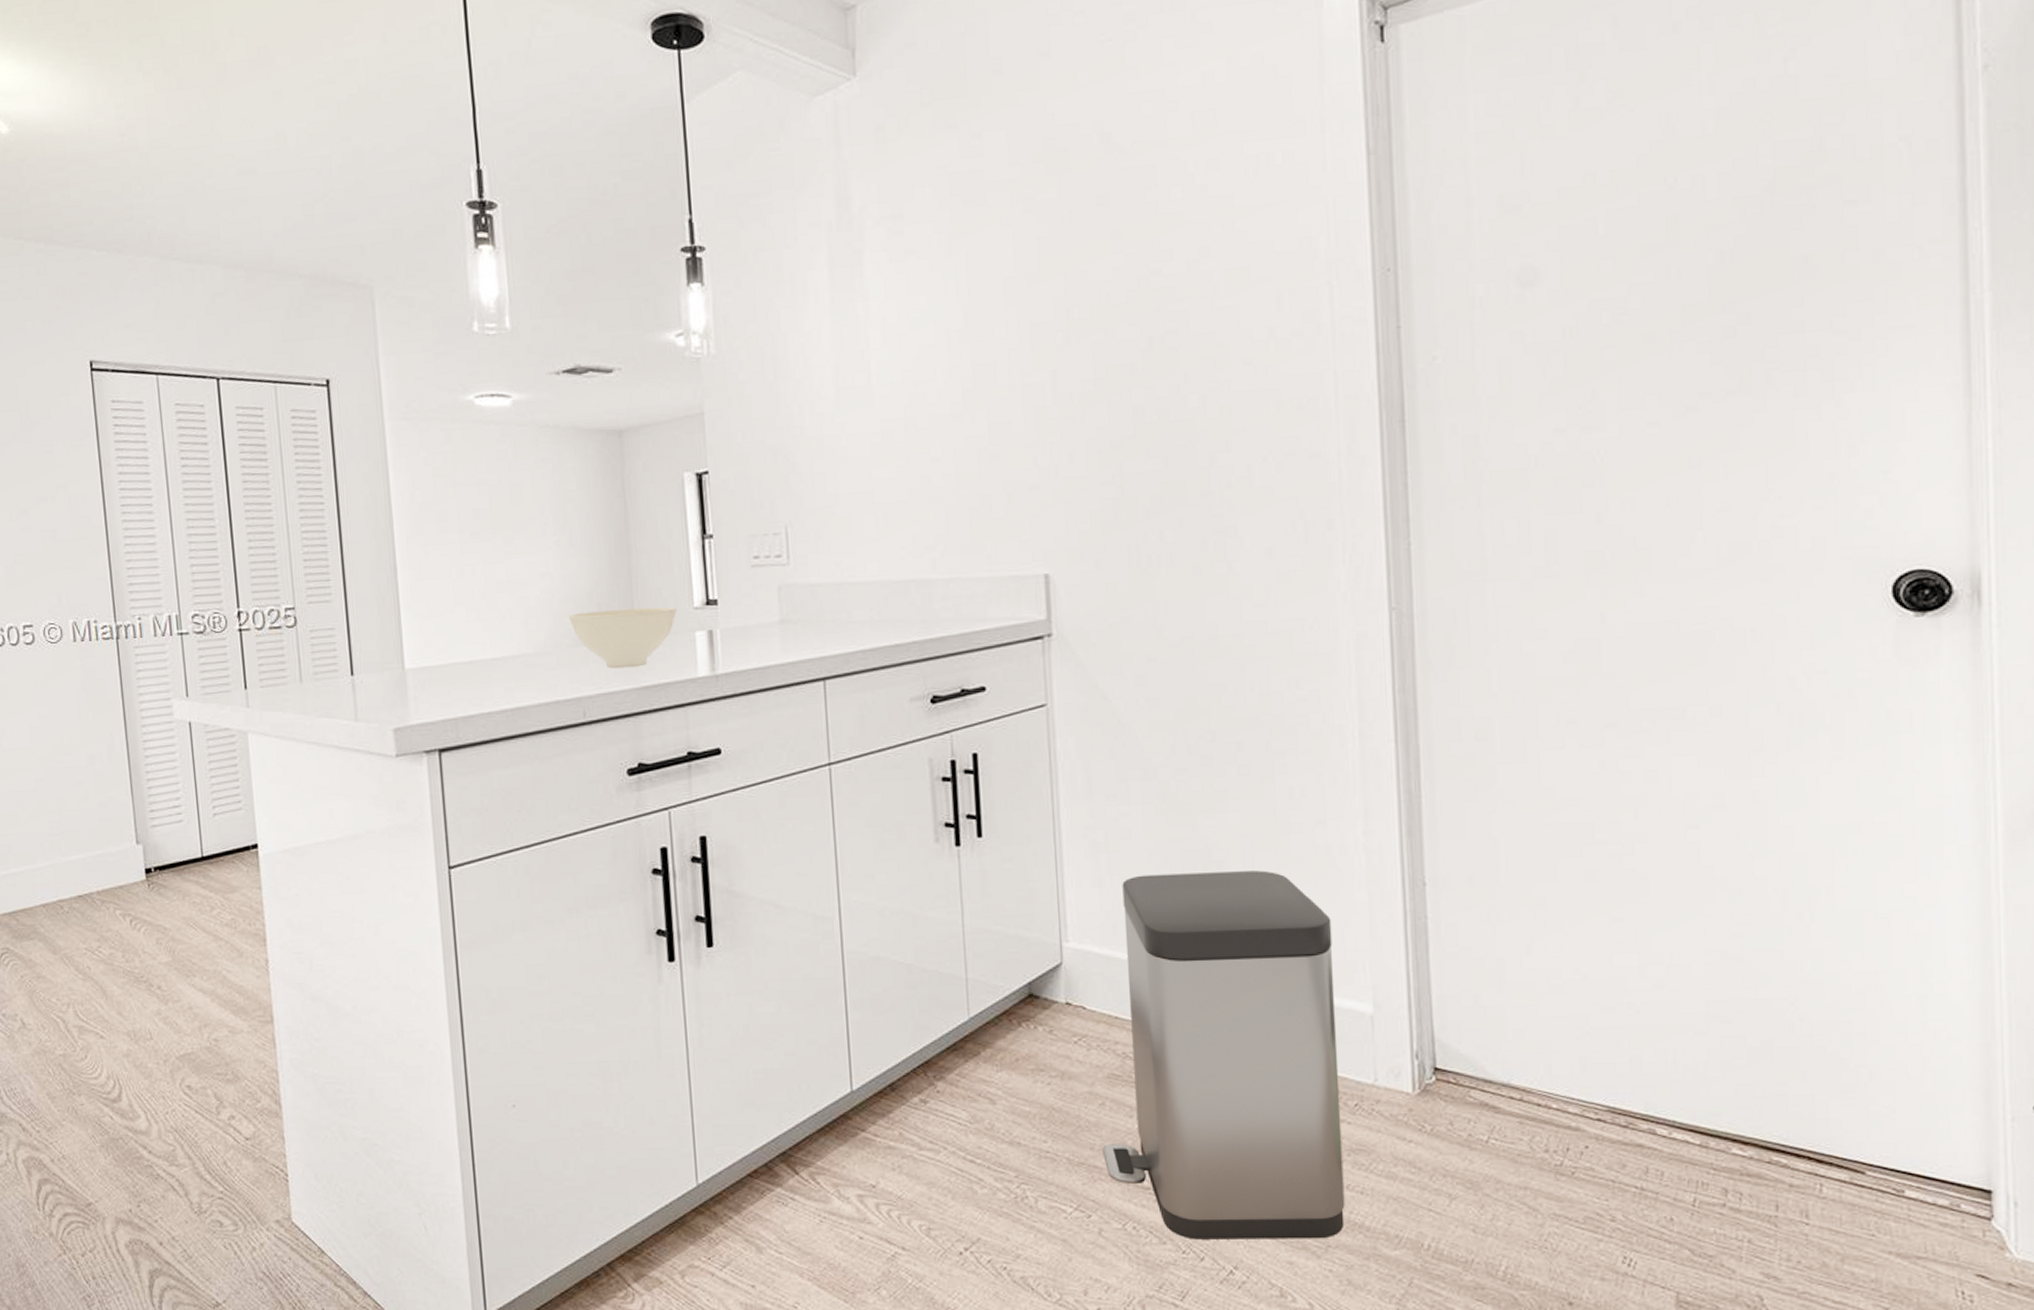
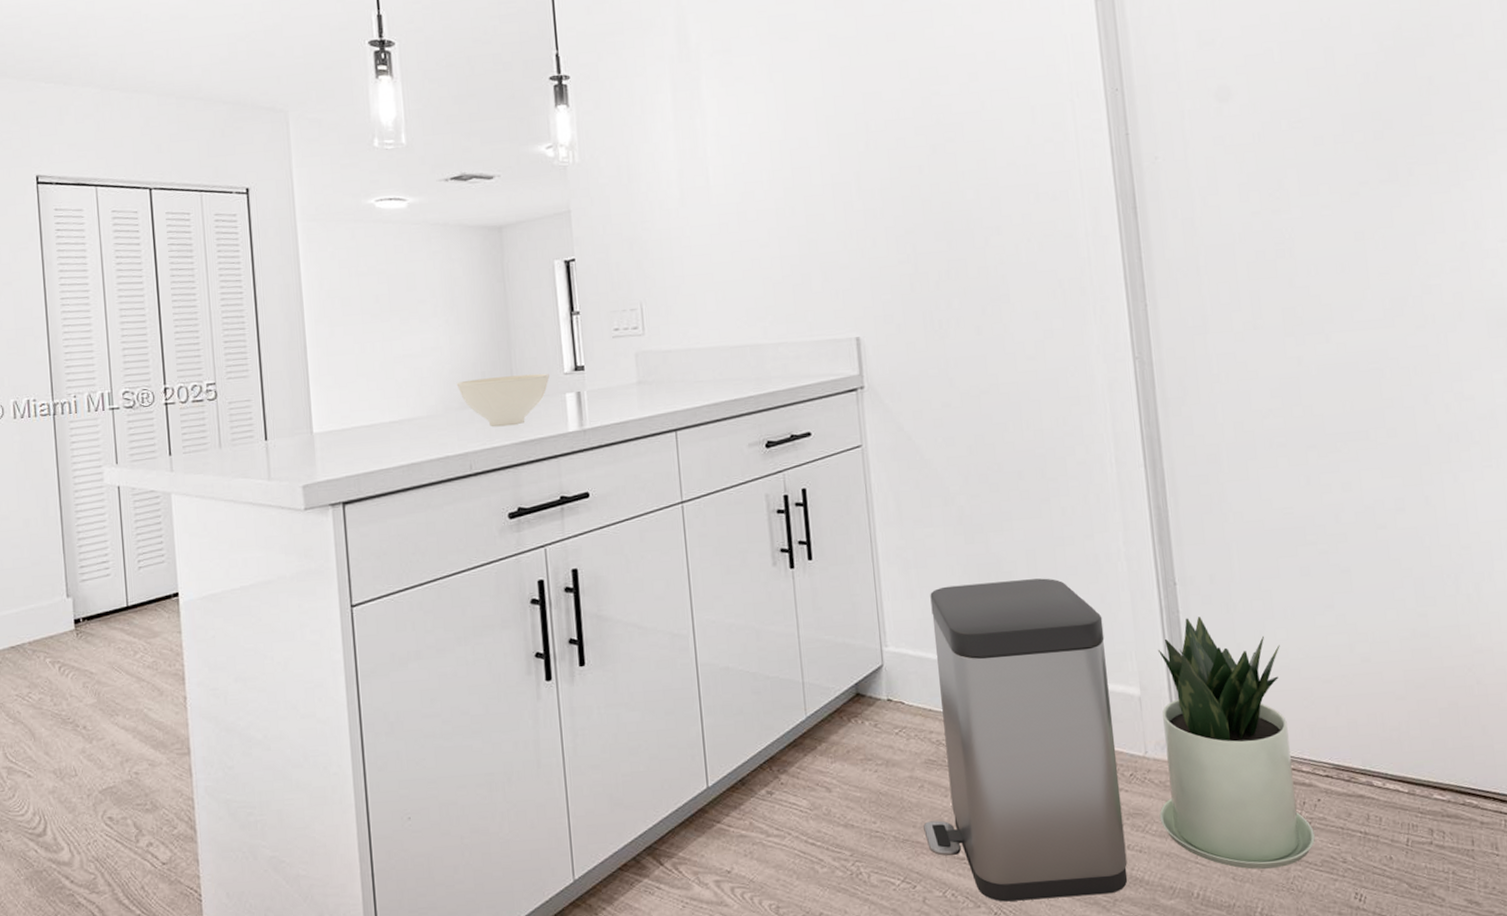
planter: none [1387,924,1578,1223] -> present [1157,617,1315,869]

